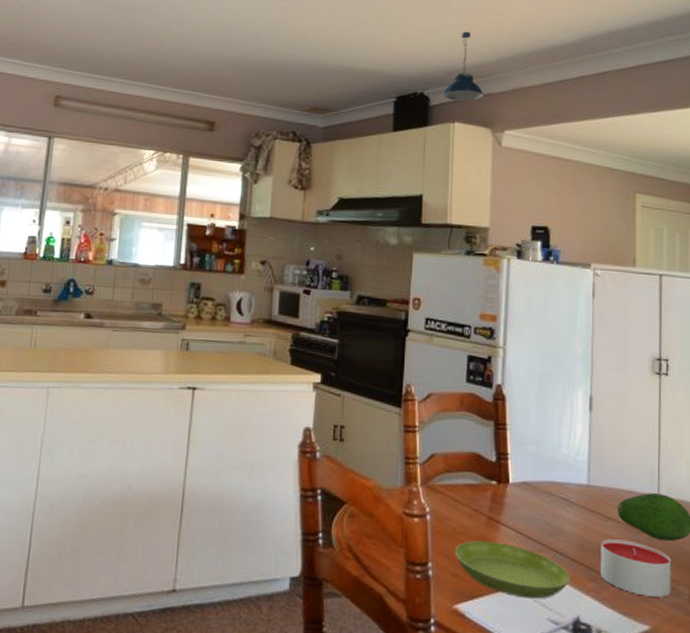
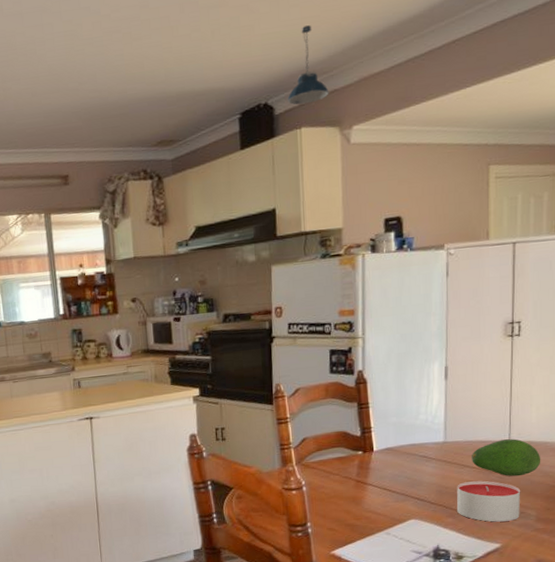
saucer: present [454,541,571,599] -> none [329,499,431,538]

